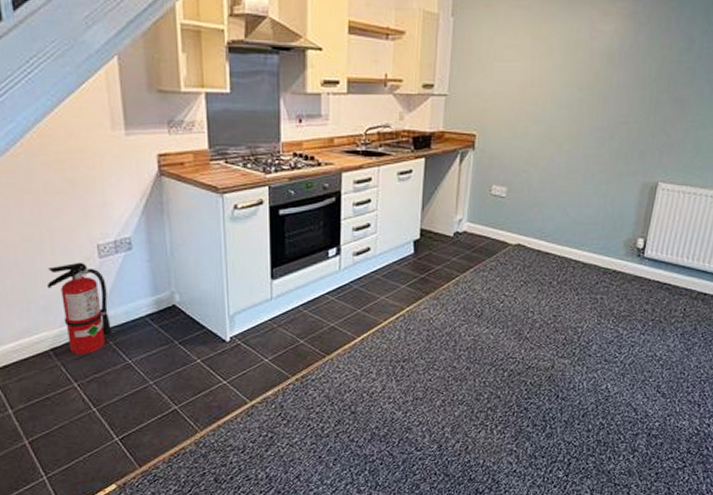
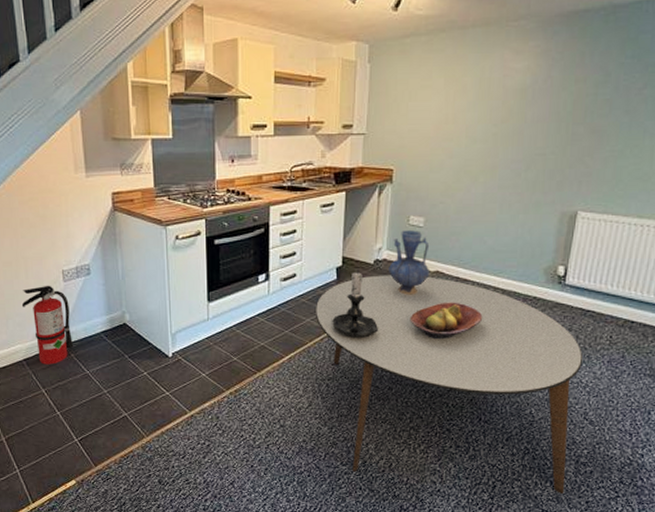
dining table: none [390,248,659,467] -> present [315,275,584,494]
candle holder: none [408,243,457,317] -> present [332,270,378,339]
vase: none [469,201,512,269] -> present [389,230,430,295]
fruit bowl: none [489,276,564,316] -> present [410,302,483,340]

